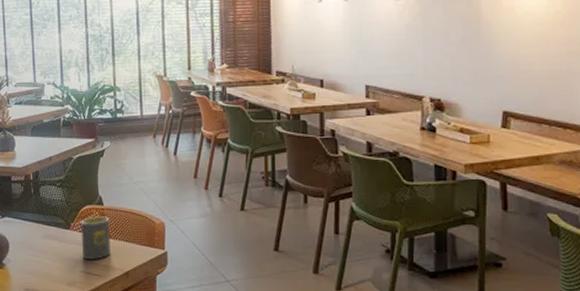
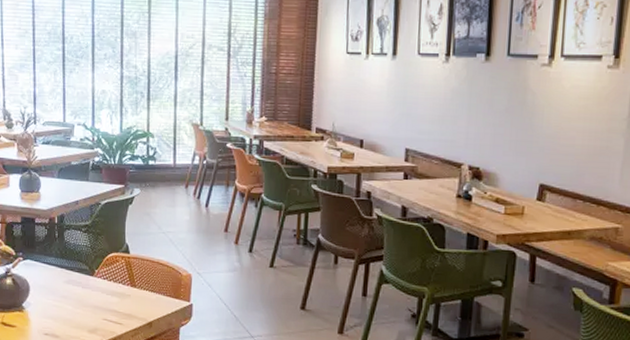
mug: present [81,216,111,259] -> none [105,264,136,308]

